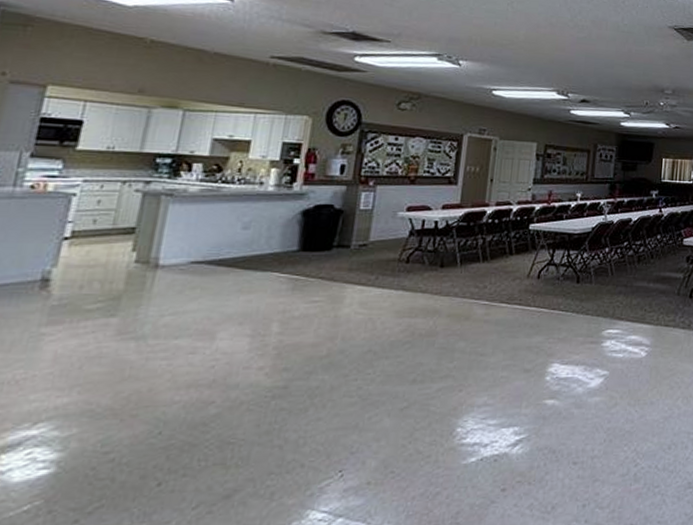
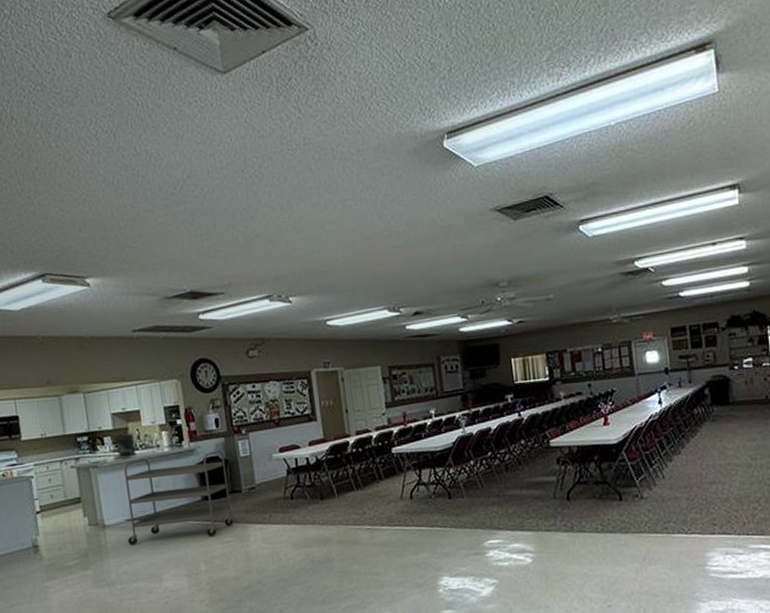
utility cart: none [183,194,341,295] -> present [124,449,234,545]
coffee maker: none [198,163,235,191] -> present [113,433,137,459]

